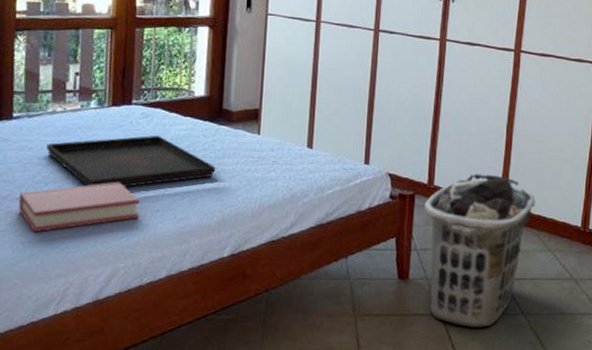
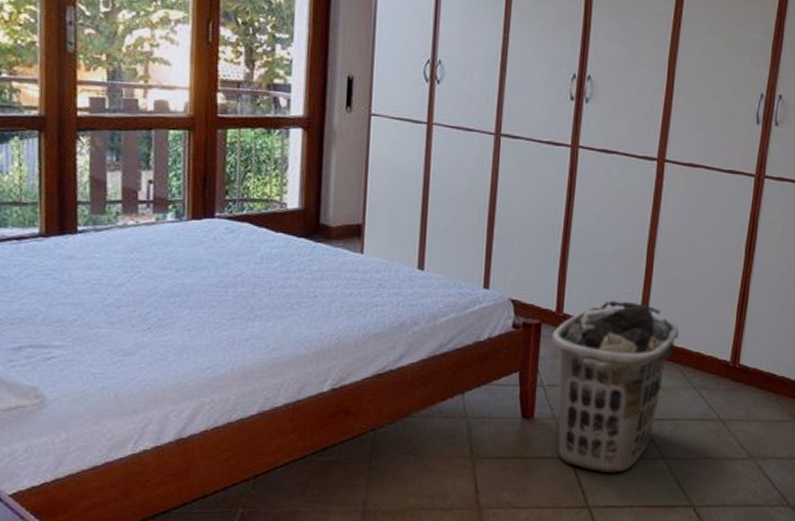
hardback book: present [19,182,140,233] -> none [88,306,227,363]
serving tray: present [46,135,216,187] -> none [117,253,313,312]

